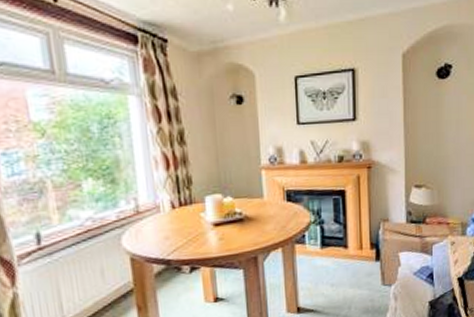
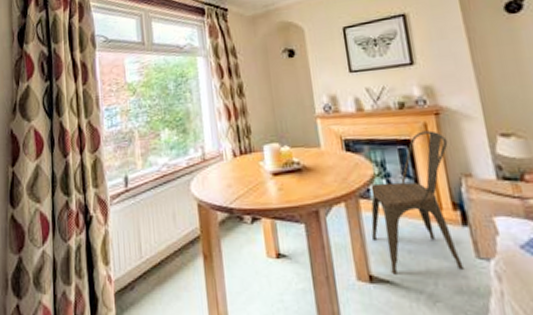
chair: none [303,182,374,305] -> present [371,130,464,275]

